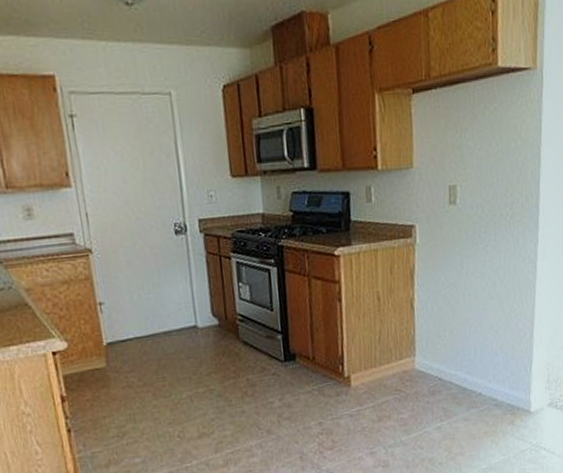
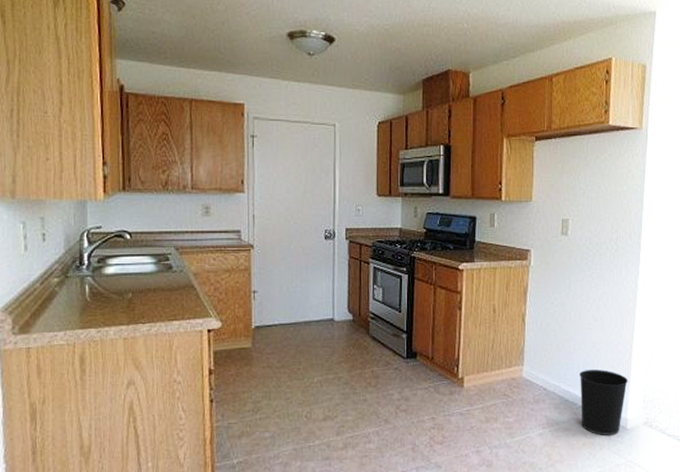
wastebasket: none [476,351,530,422] -> present [578,369,628,435]

